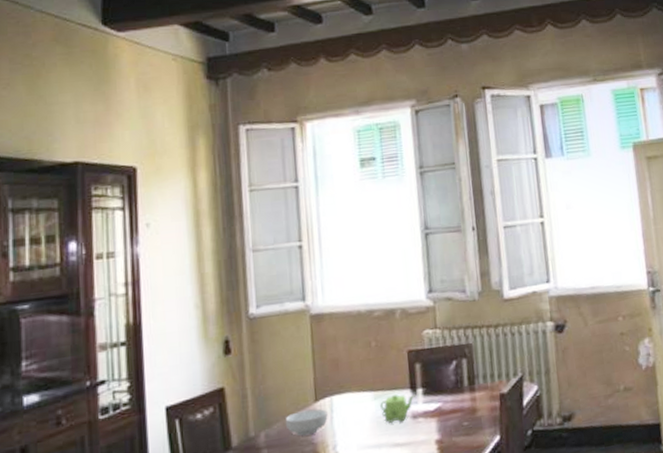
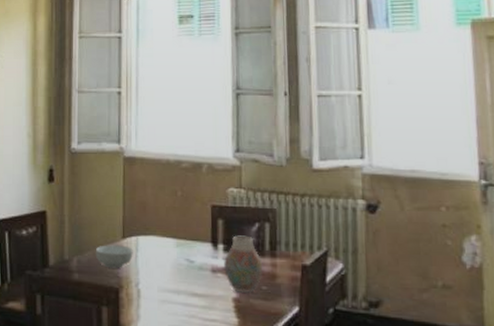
teapot: present [380,394,415,423] -> none [182,246,216,274]
vase: none [423,375,464,434] -> present [223,235,263,294]

